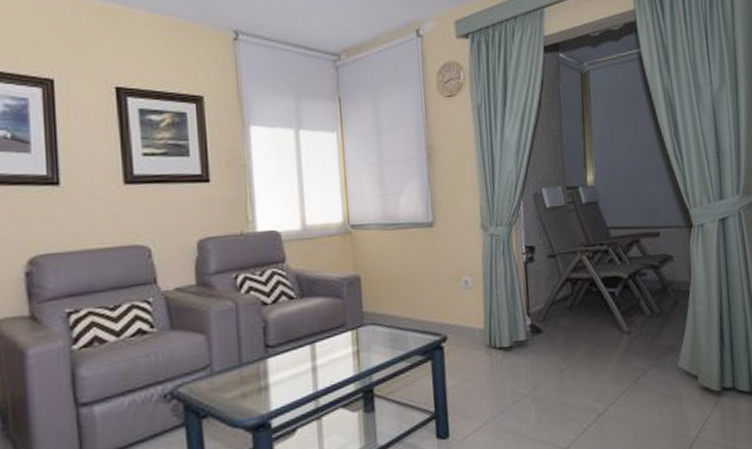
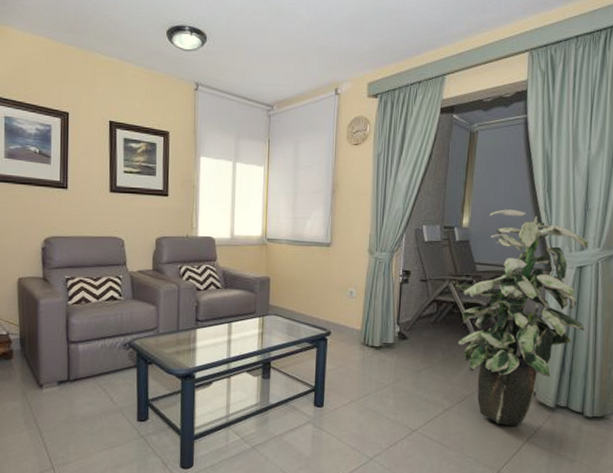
indoor plant: none [588,159,739,423] -> present [454,209,589,427]

